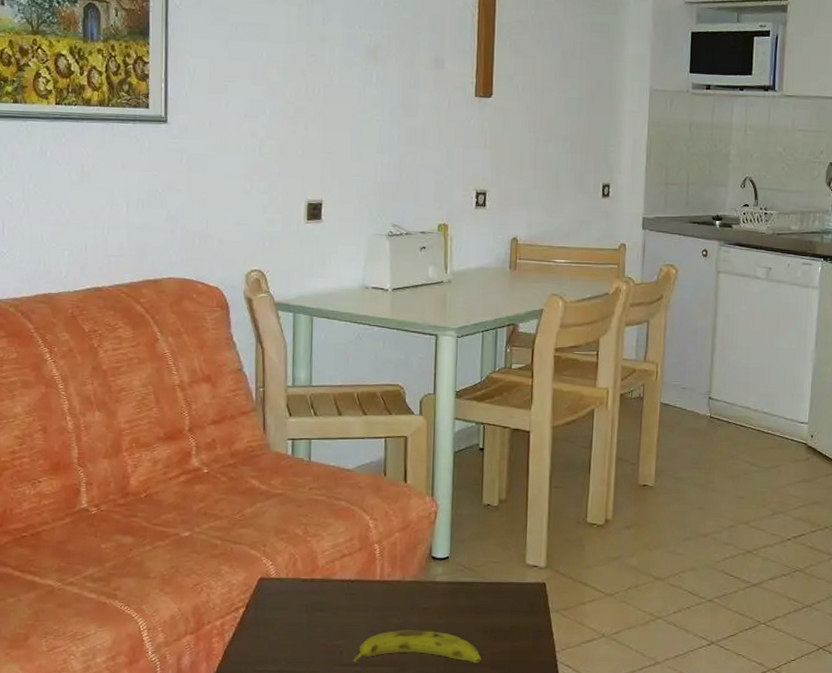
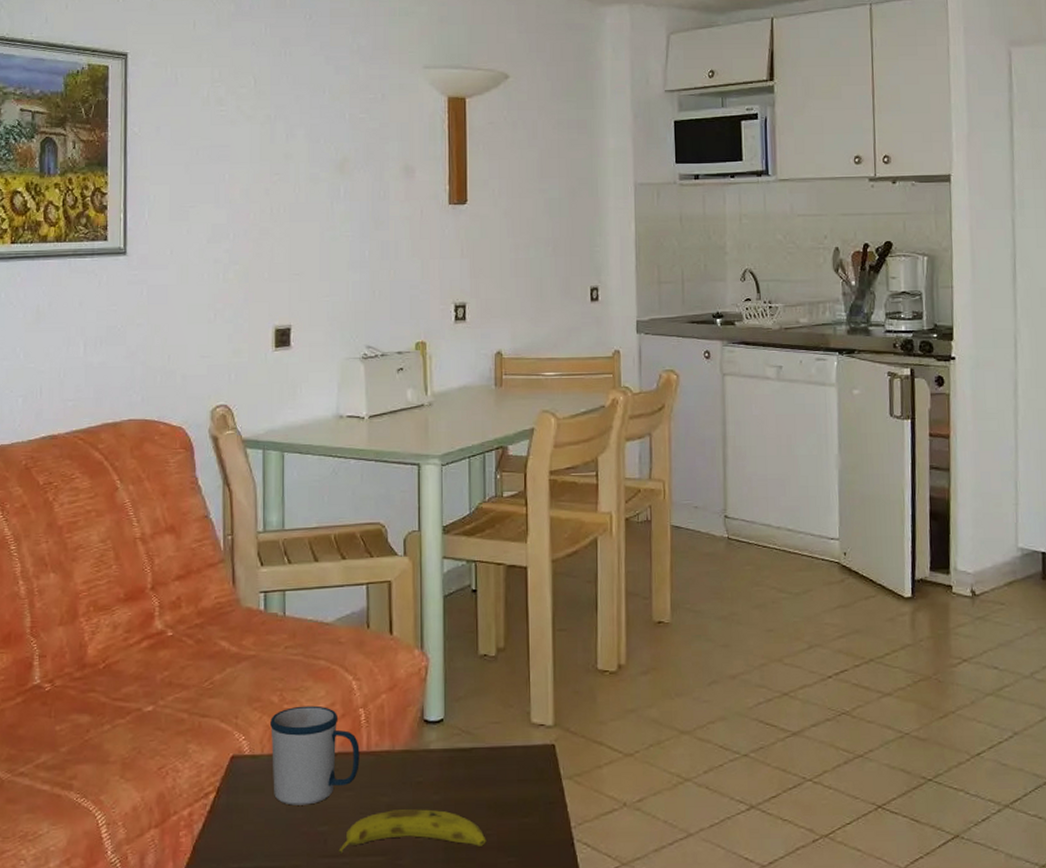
mug: none [295,539,374,622] -> present [270,705,360,806]

